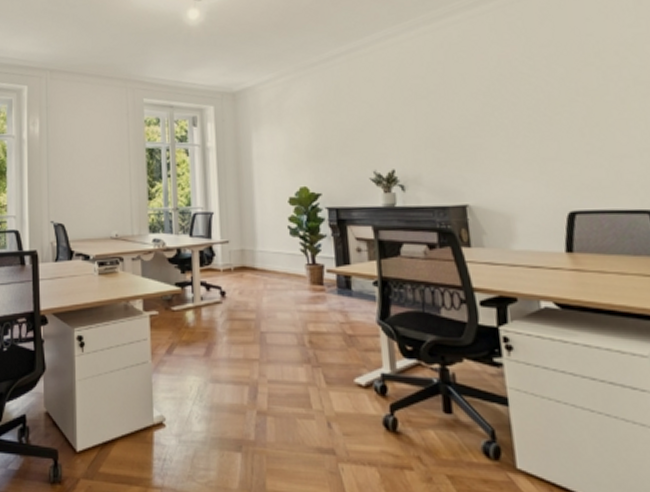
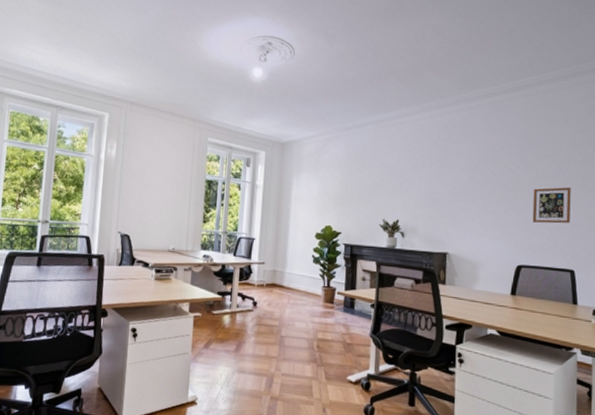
picture frame: none [575,99,636,152] -> present [532,186,571,224]

